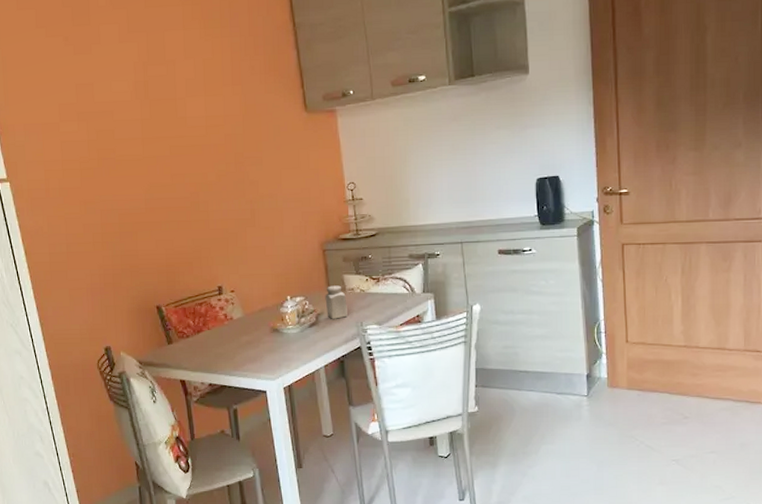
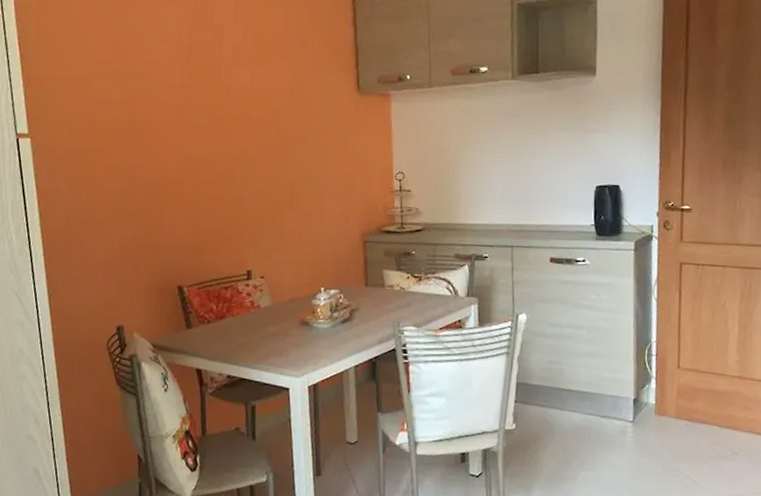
salt shaker: present [325,285,348,319] -> none [361,280,385,317]

